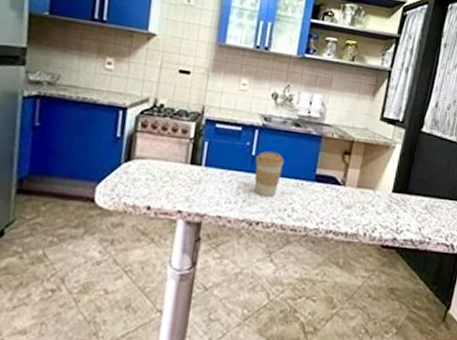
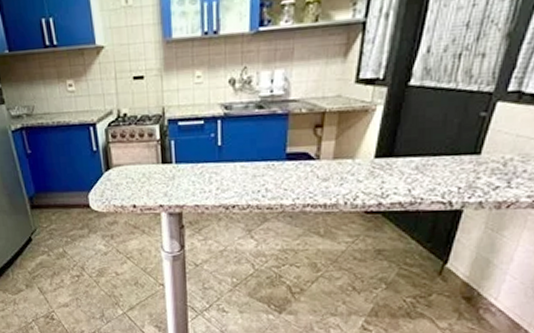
coffee cup: present [253,151,285,197] -> none [222,139,252,182]

